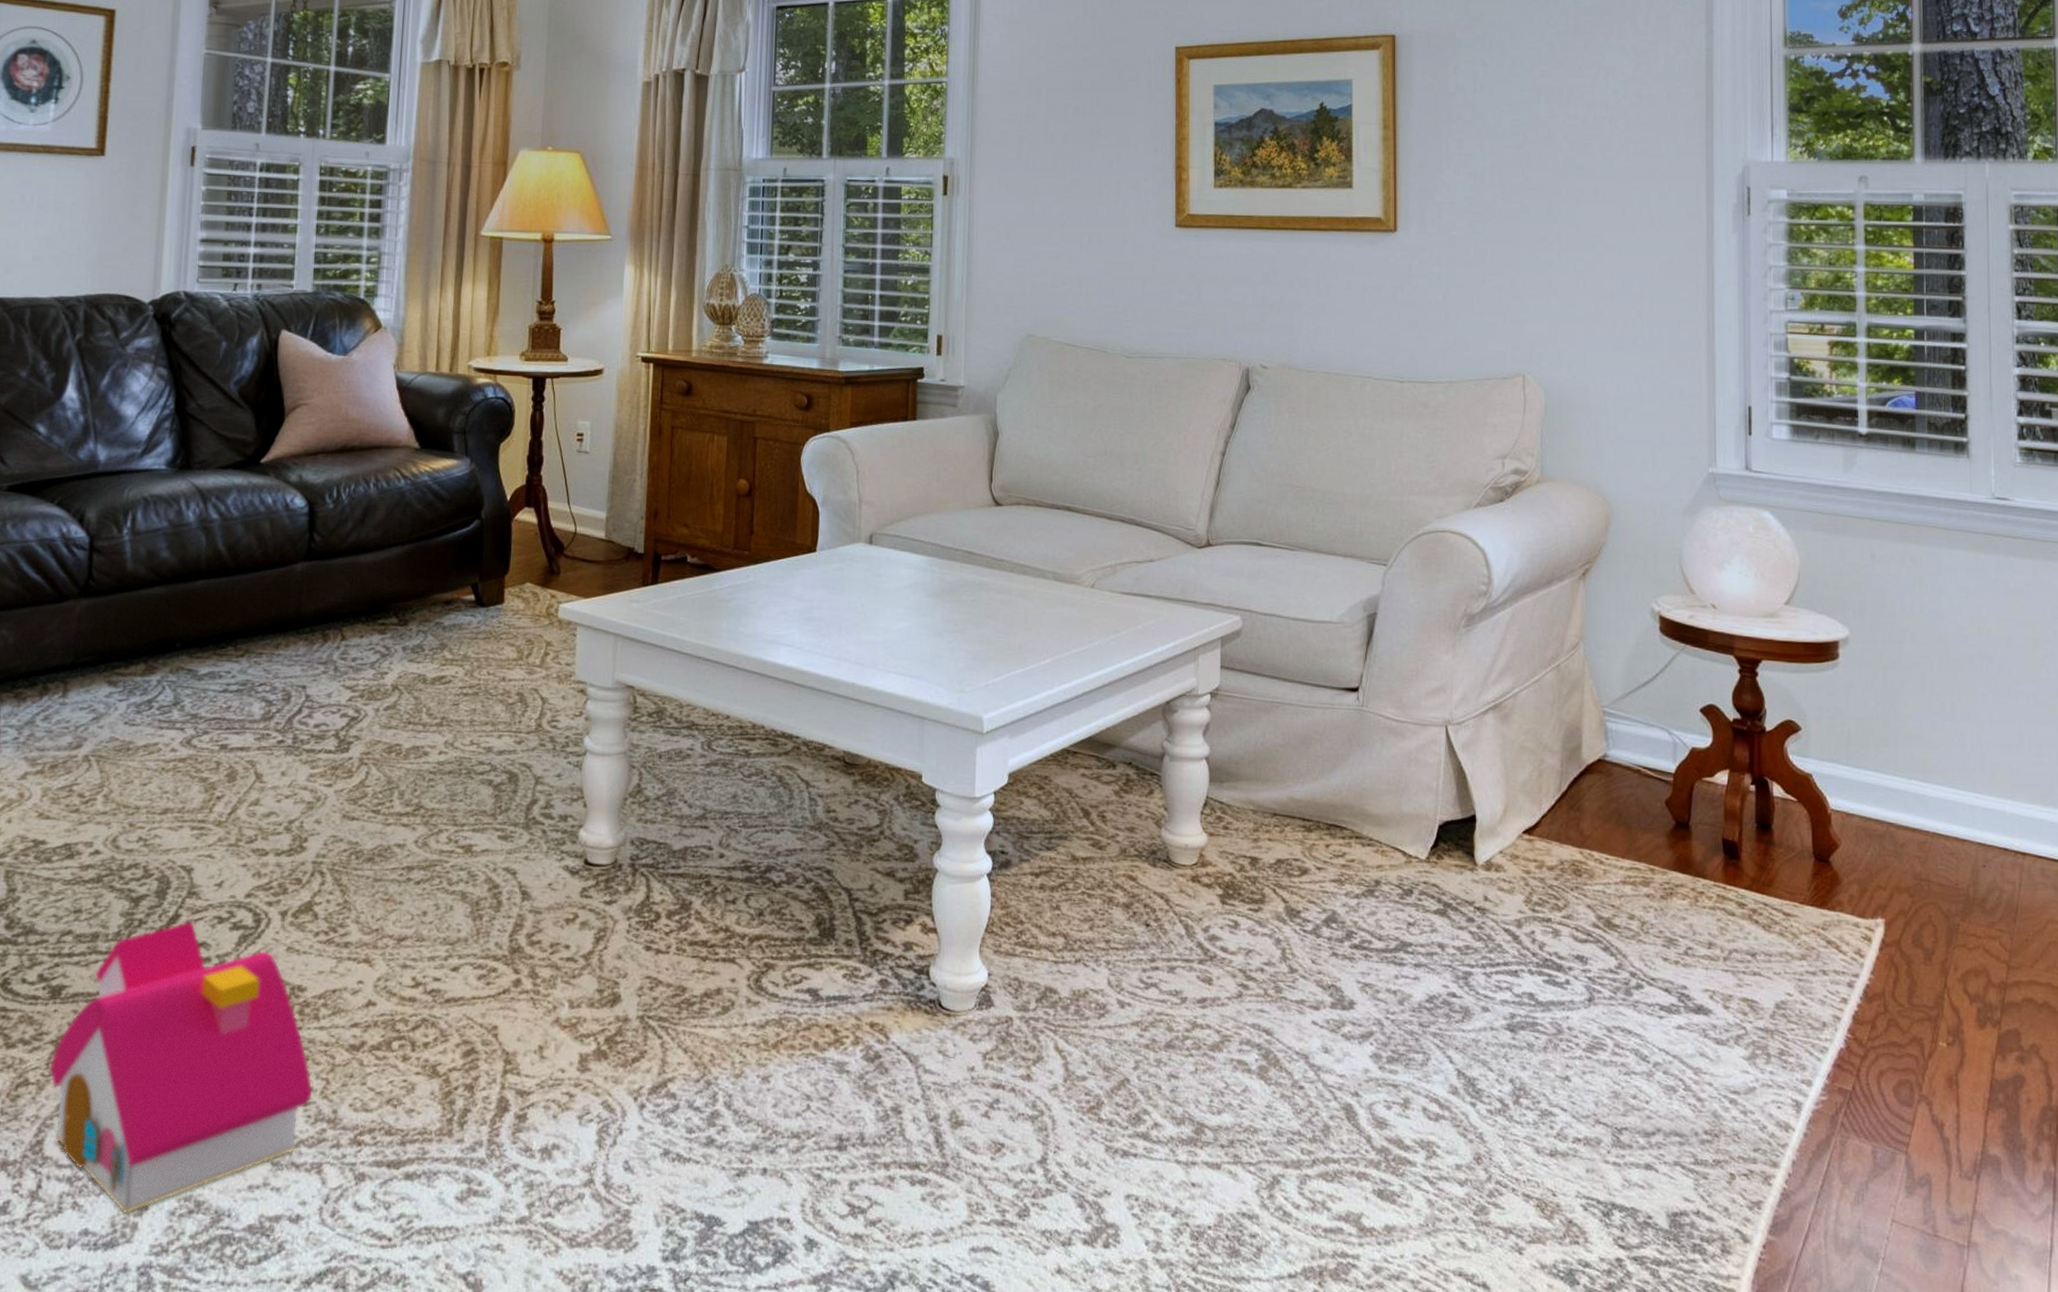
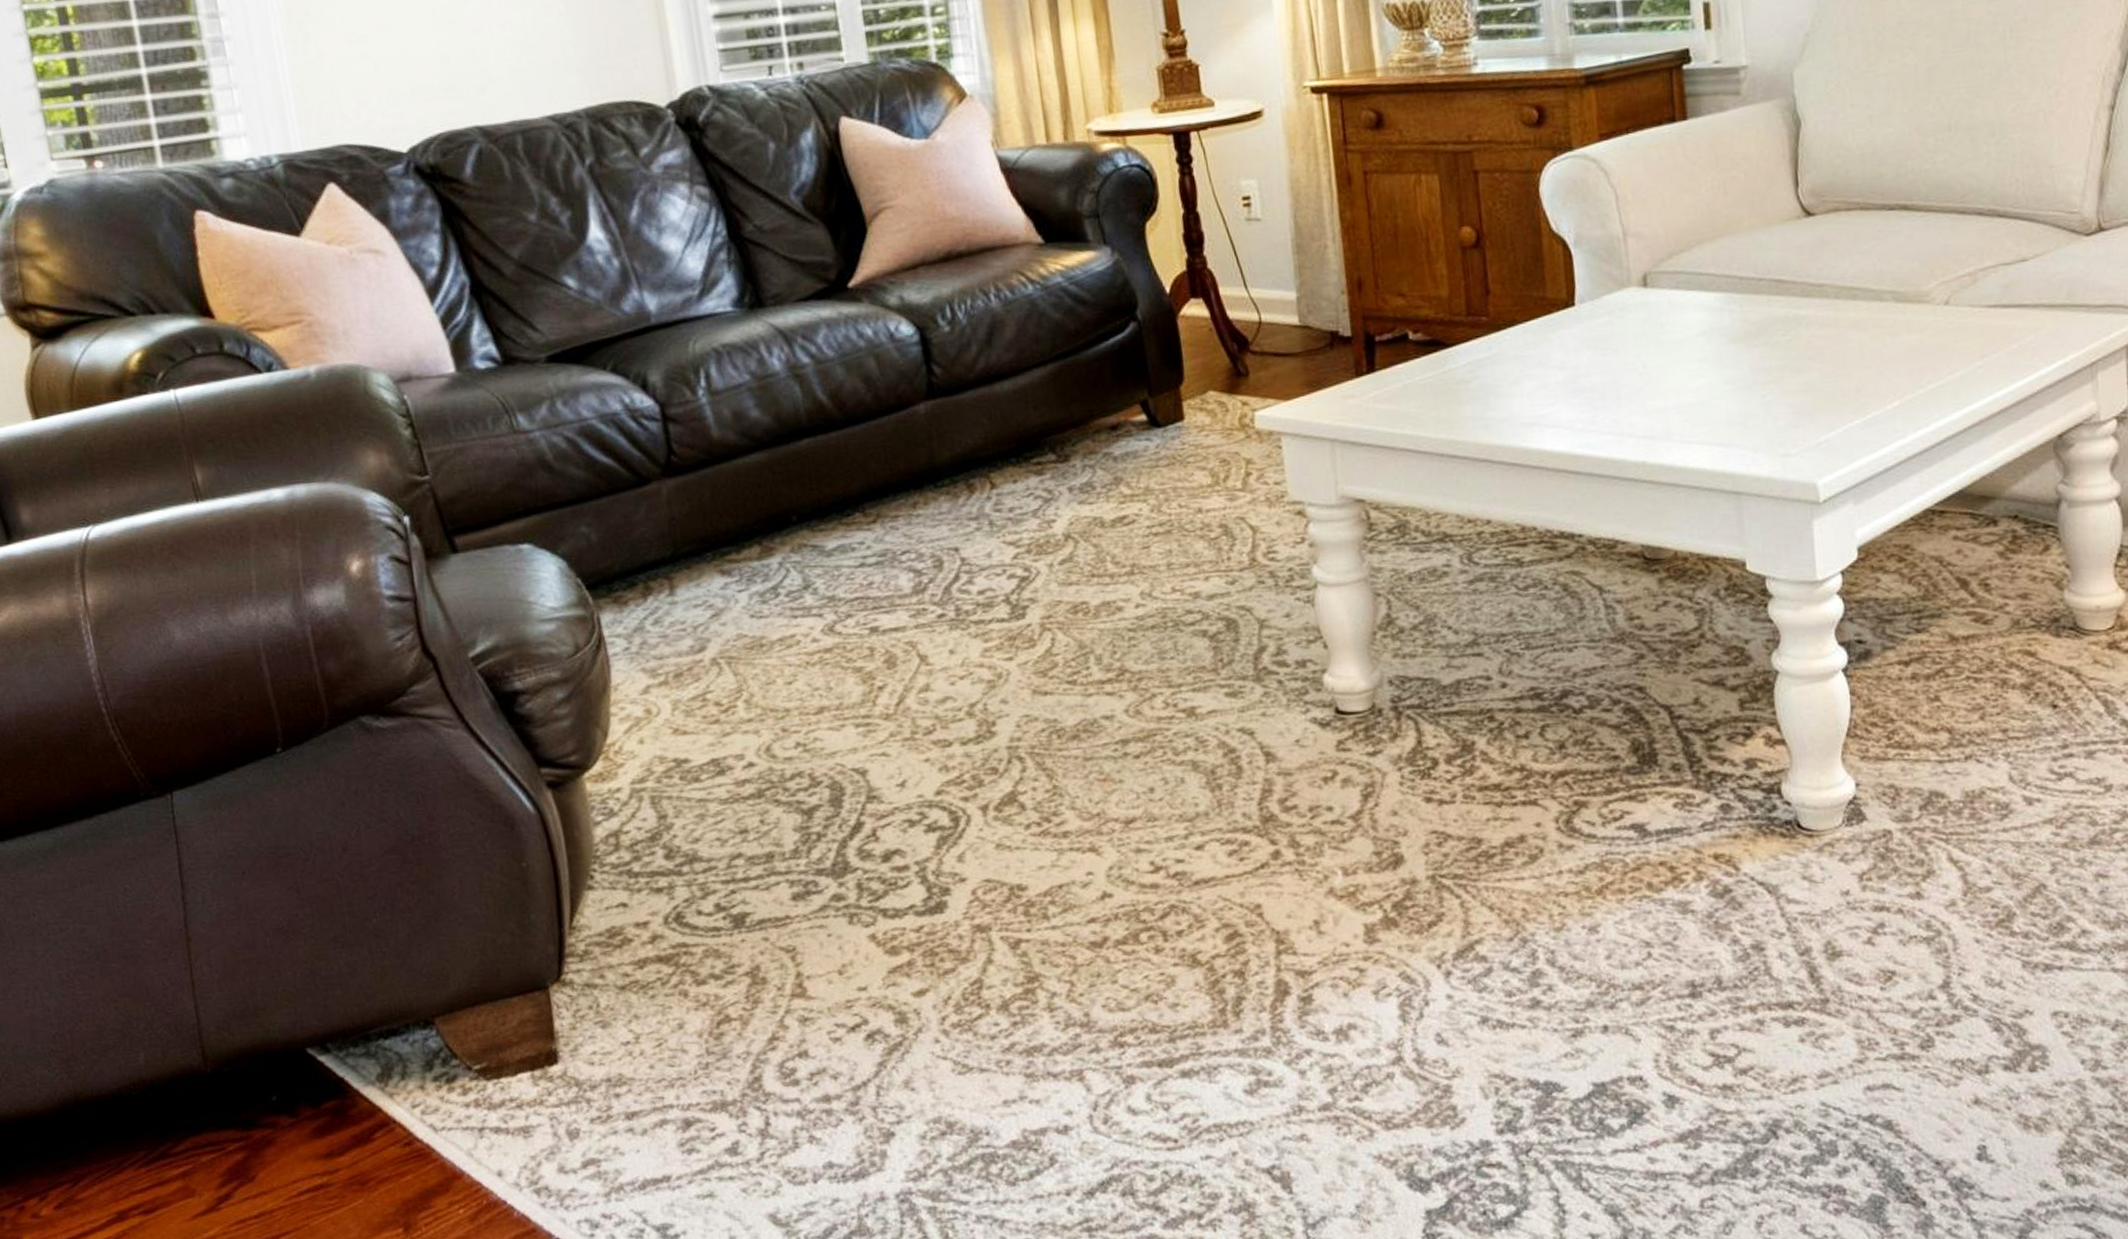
toy house: present [49,921,314,1214] -> none [749,828,1059,1143]

